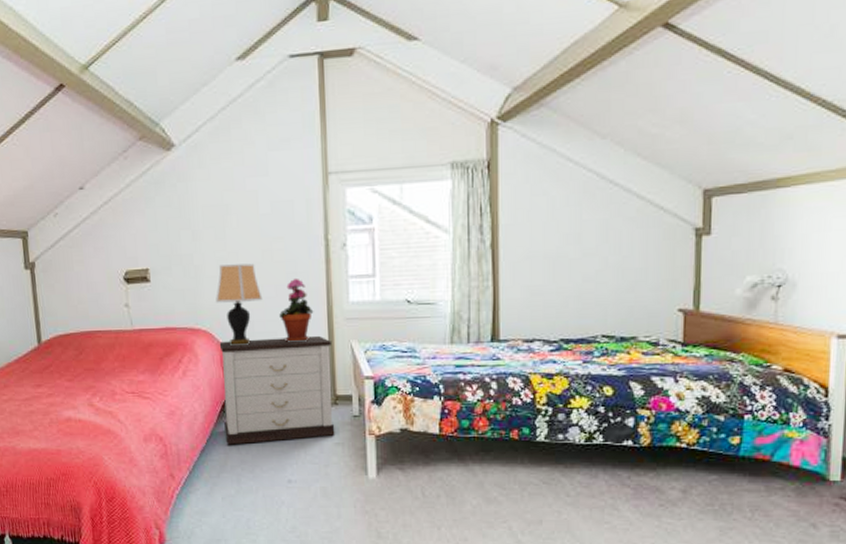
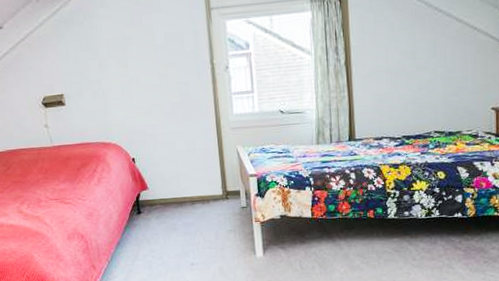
table lamp: present [216,263,263,347] -> none [122,86,162,156]
nightstand: present [219,335,335,445] -> none [127,143,228,238]
potted plant: present [279,278,314,343] -> none [176,96,205,150]

